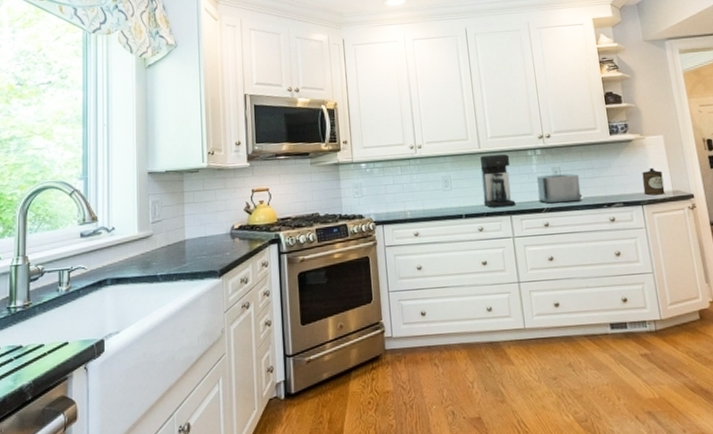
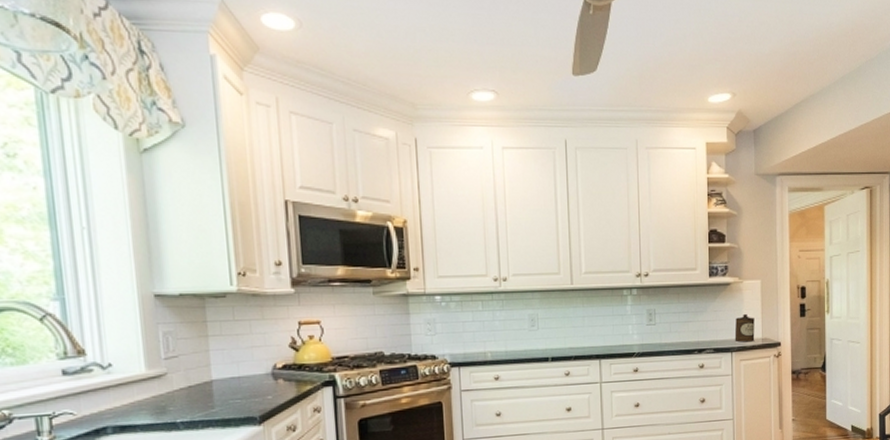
coffee maker: present [480,153,515,208] -> none [571,291,605,351]
toaster: present [536,173,583,205] -> none [630,316,675,349]

